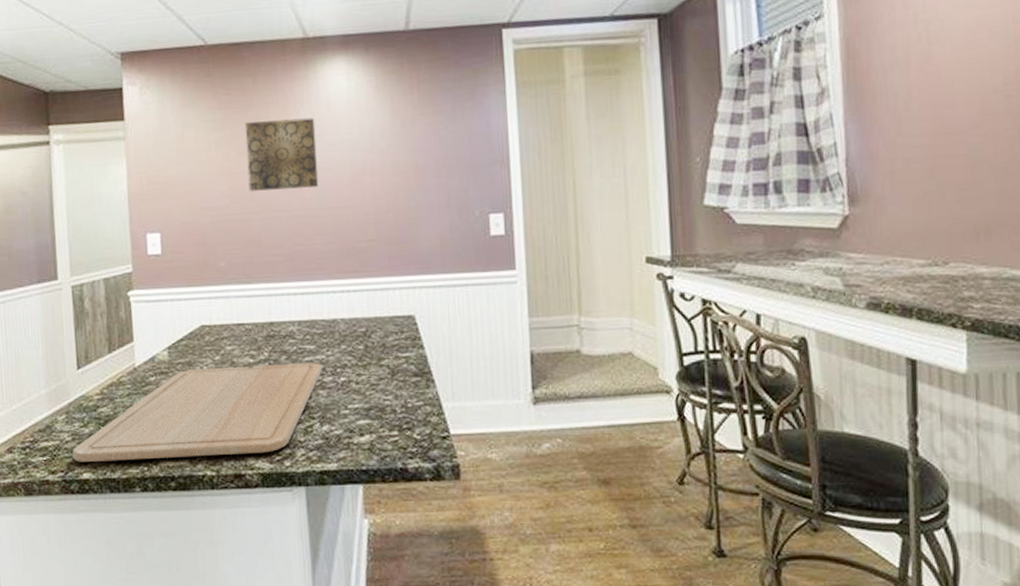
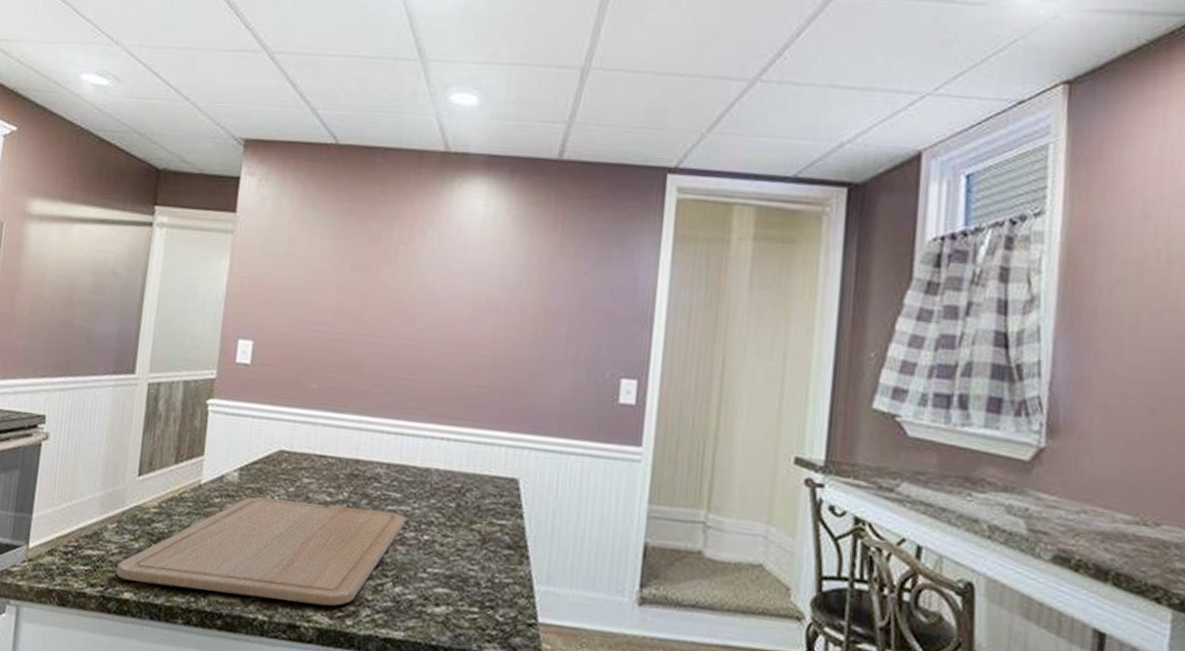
wall art: present [244,117,318,191] -> none [357,235,442,317]

